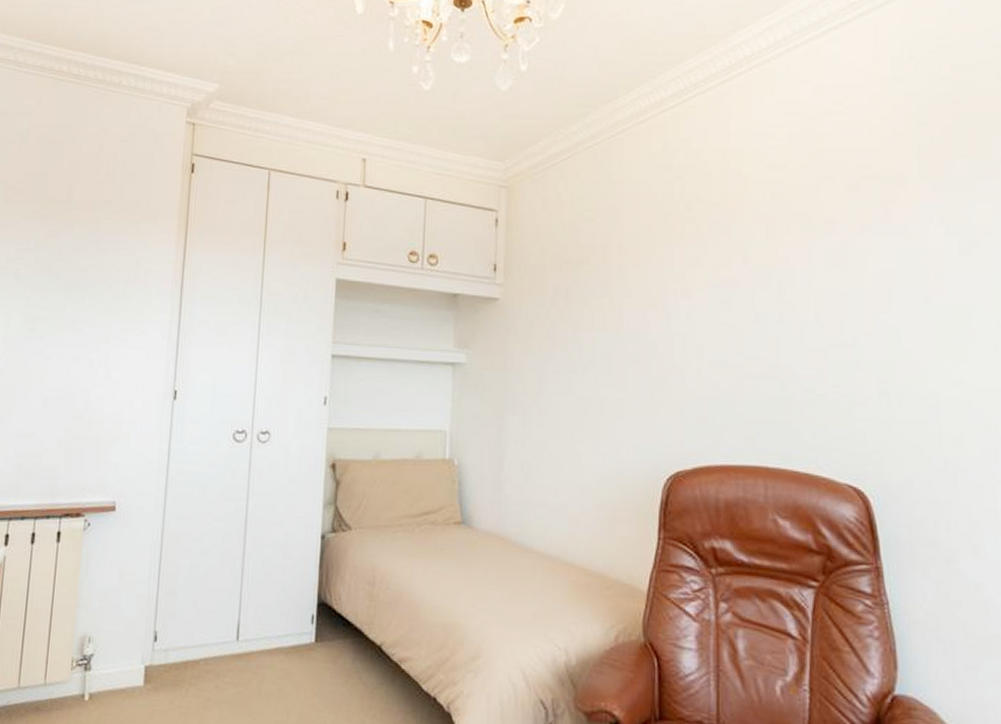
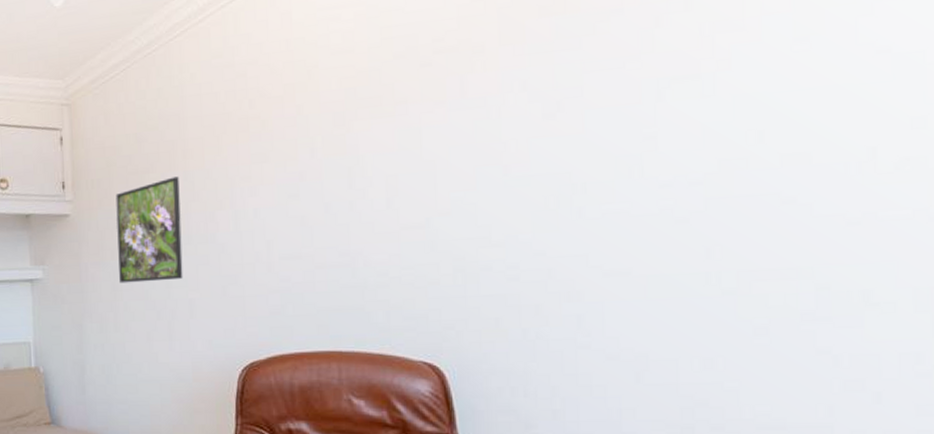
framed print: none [546,271,613,377] -> present [115,176,183,284]

